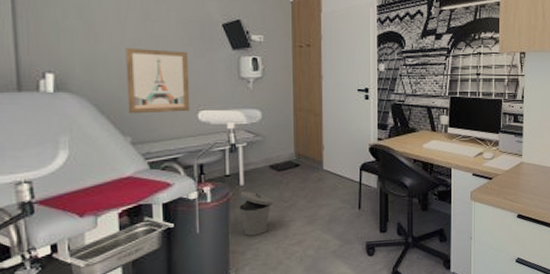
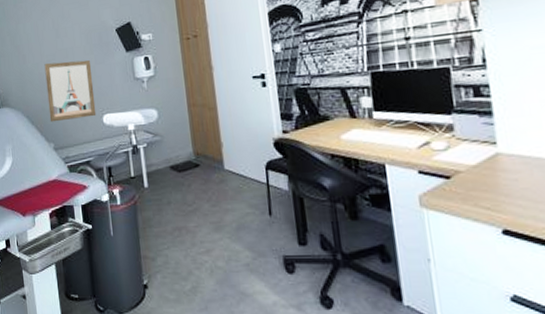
trash can: present [239,191,274,236] -> none [145,194,178,241]

